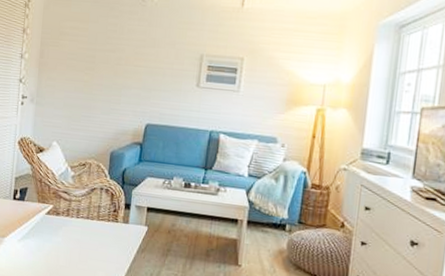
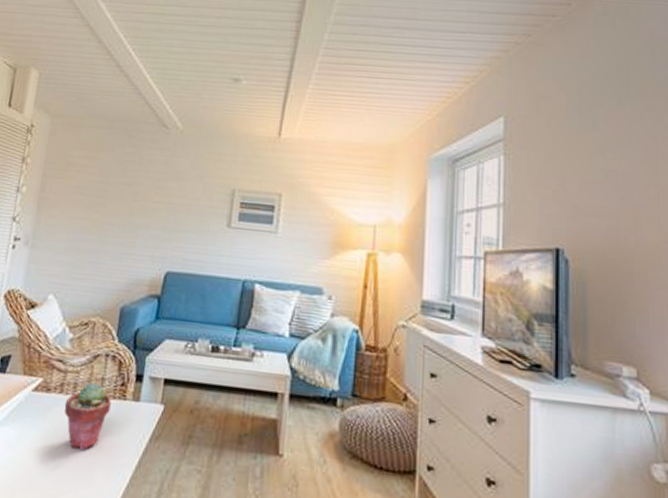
potted succulent: none [71,209,107,258] -> present [64,382,112,451]

